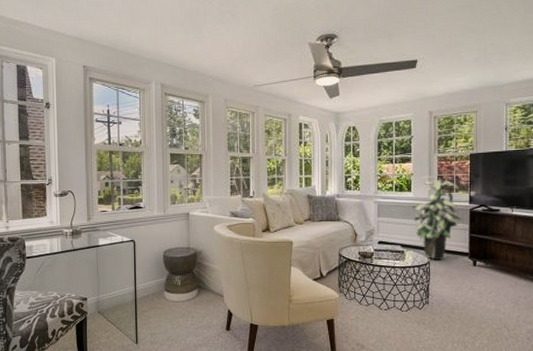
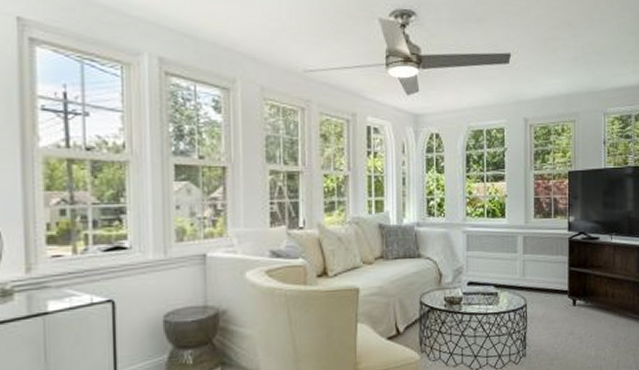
indoor plant: present [410,176,462,260] -> none [504,198,561,301]

